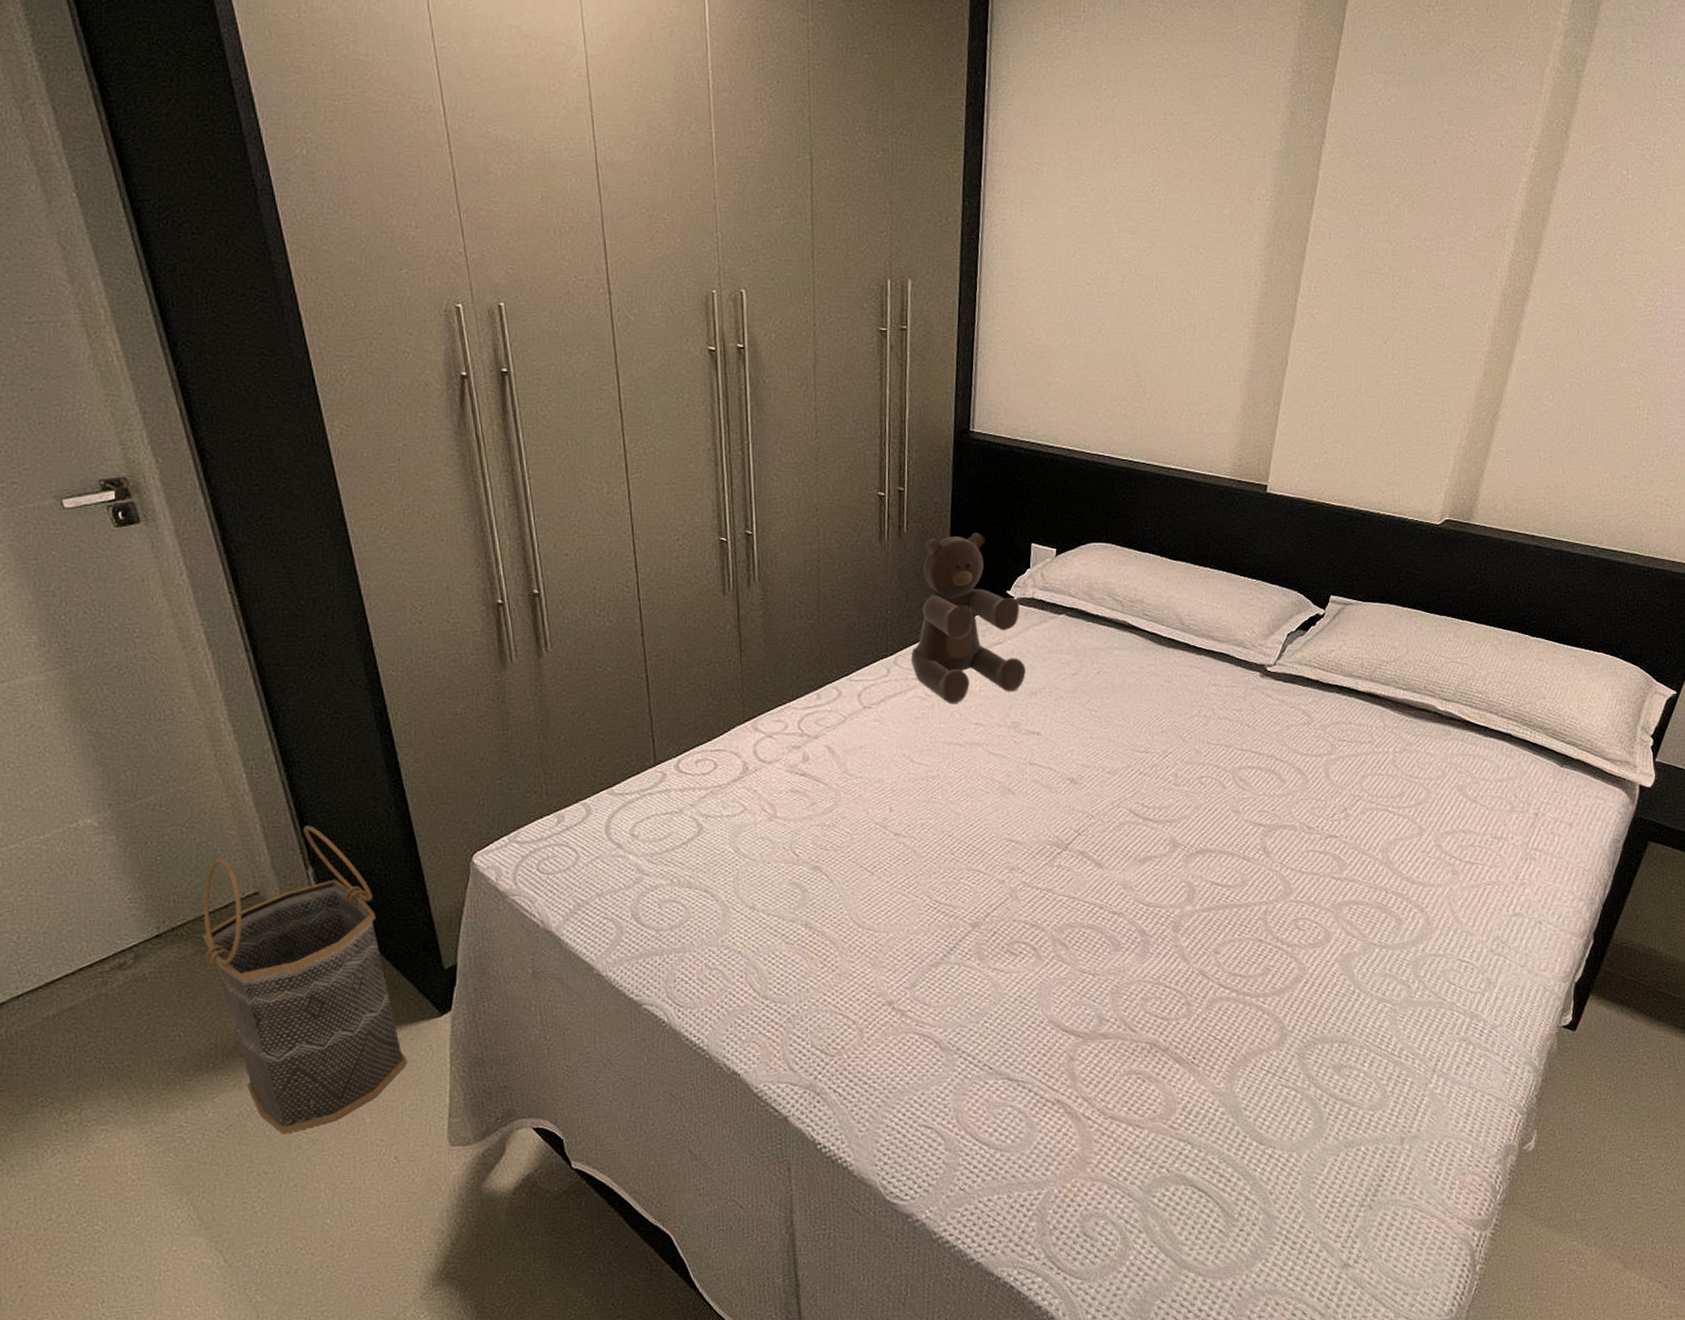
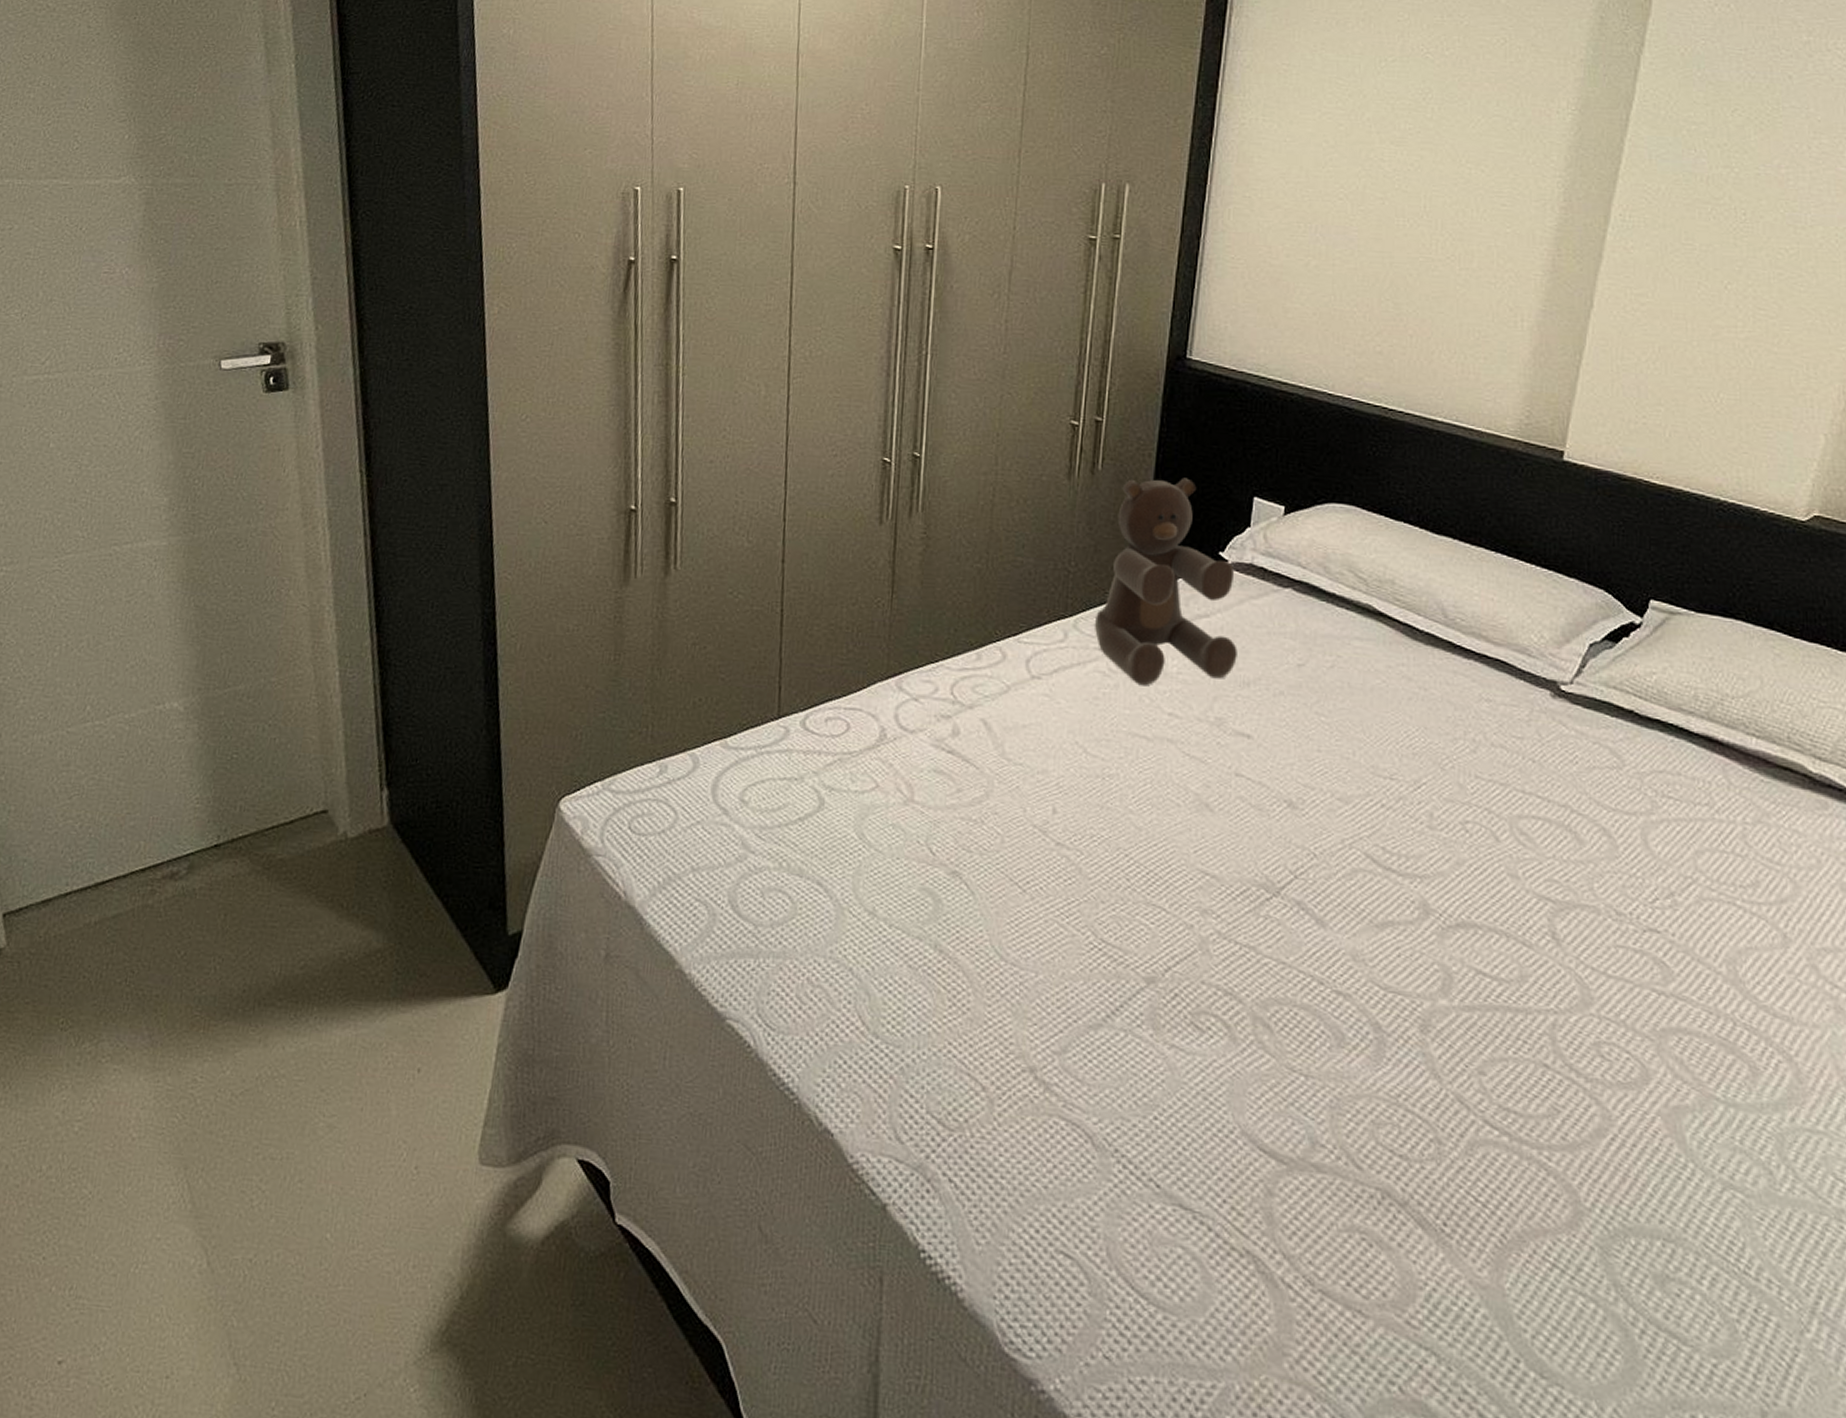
basket: present [203,825,407,1135] -> none [259,739,449,1113]

